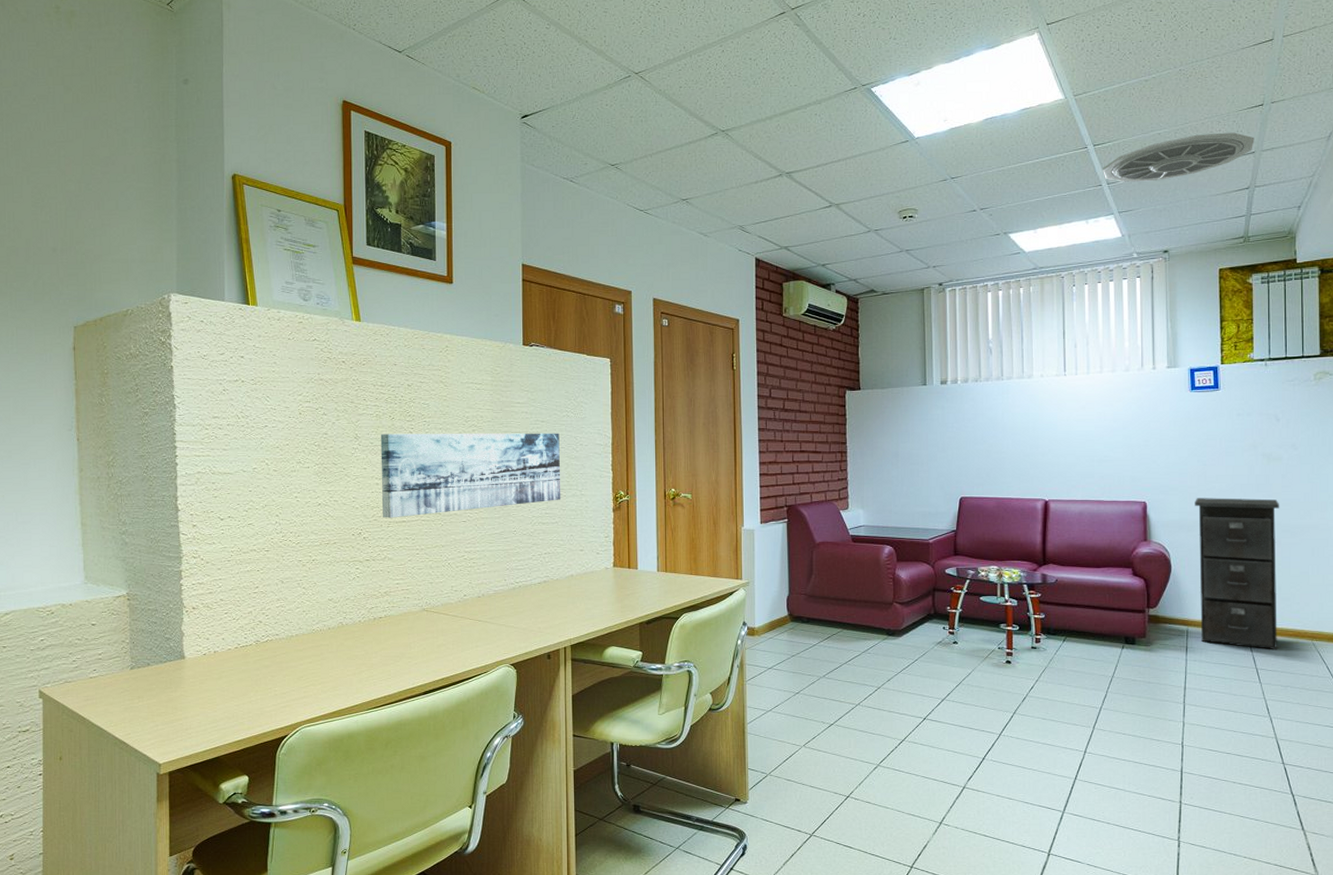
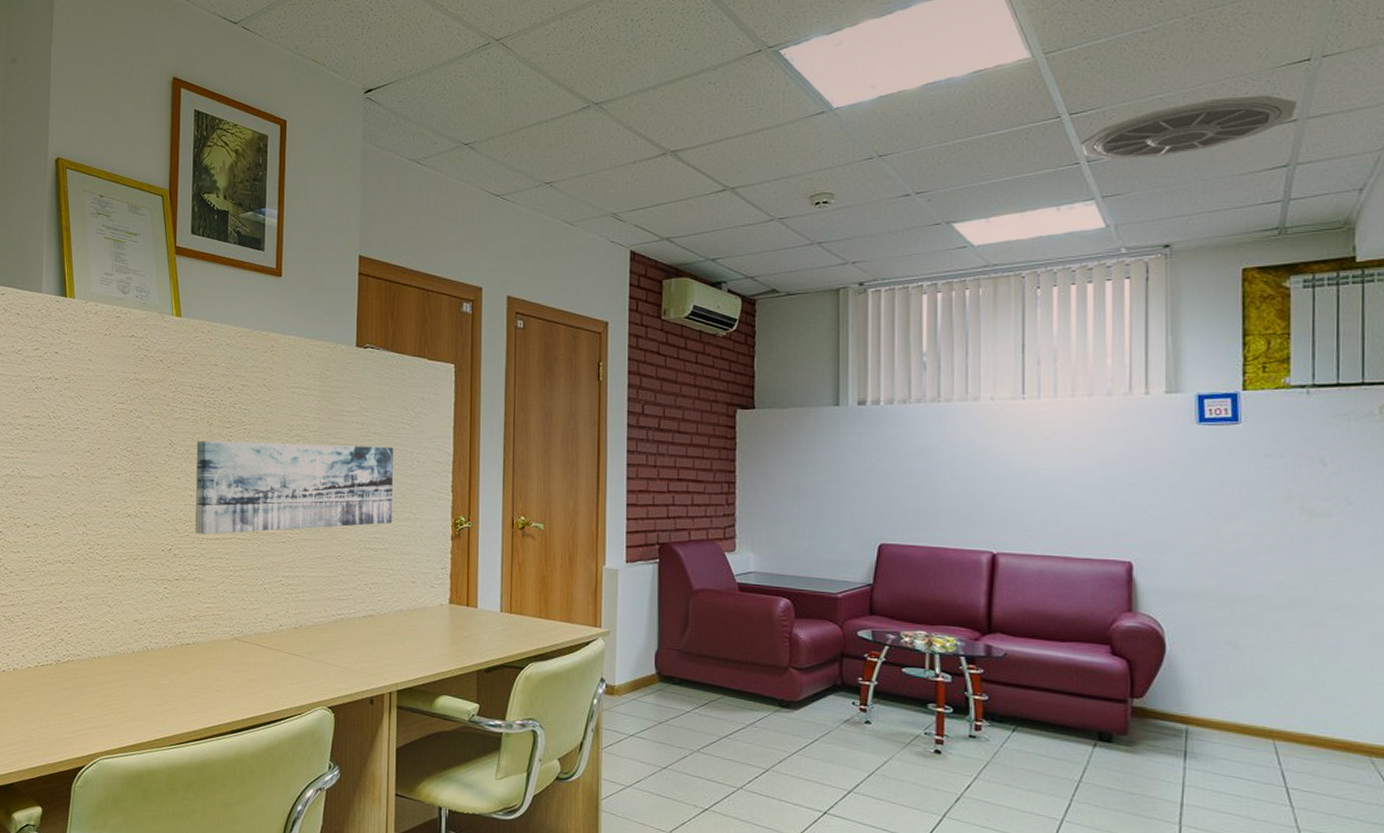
filing cabinet: present [1195,498,1280,650] -> none [1201,560,1326,766]

